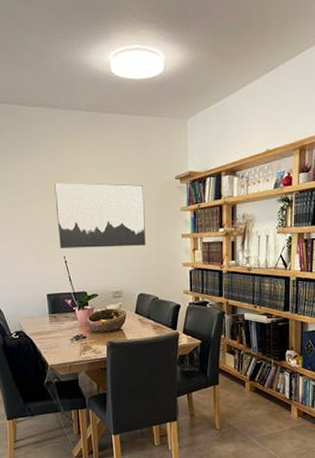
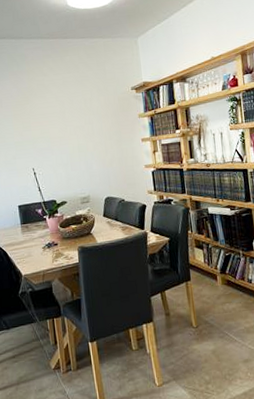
wall art: present [54,182,146,248] -> none [21,98,109,161]

